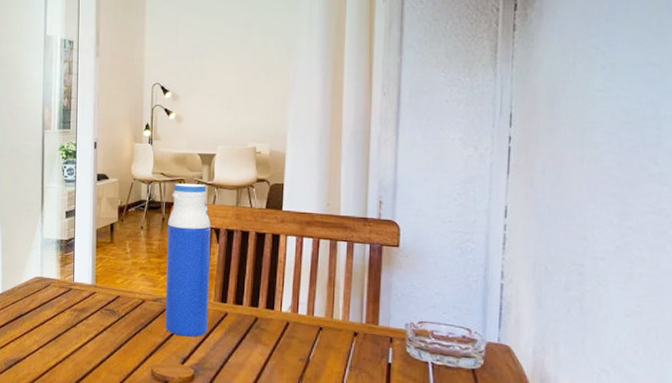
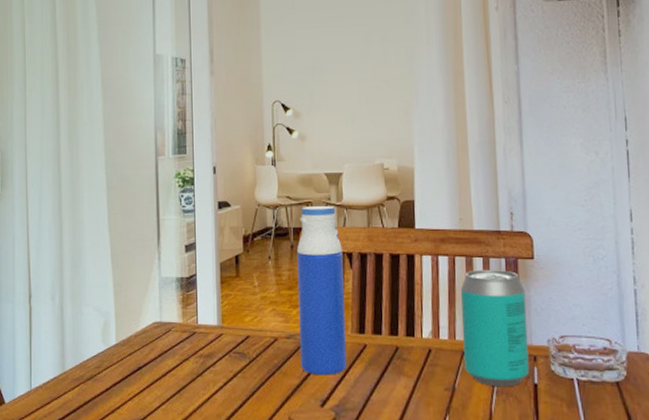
beverage can: none [319,253,388,364] -> present [460,269,530,387]

